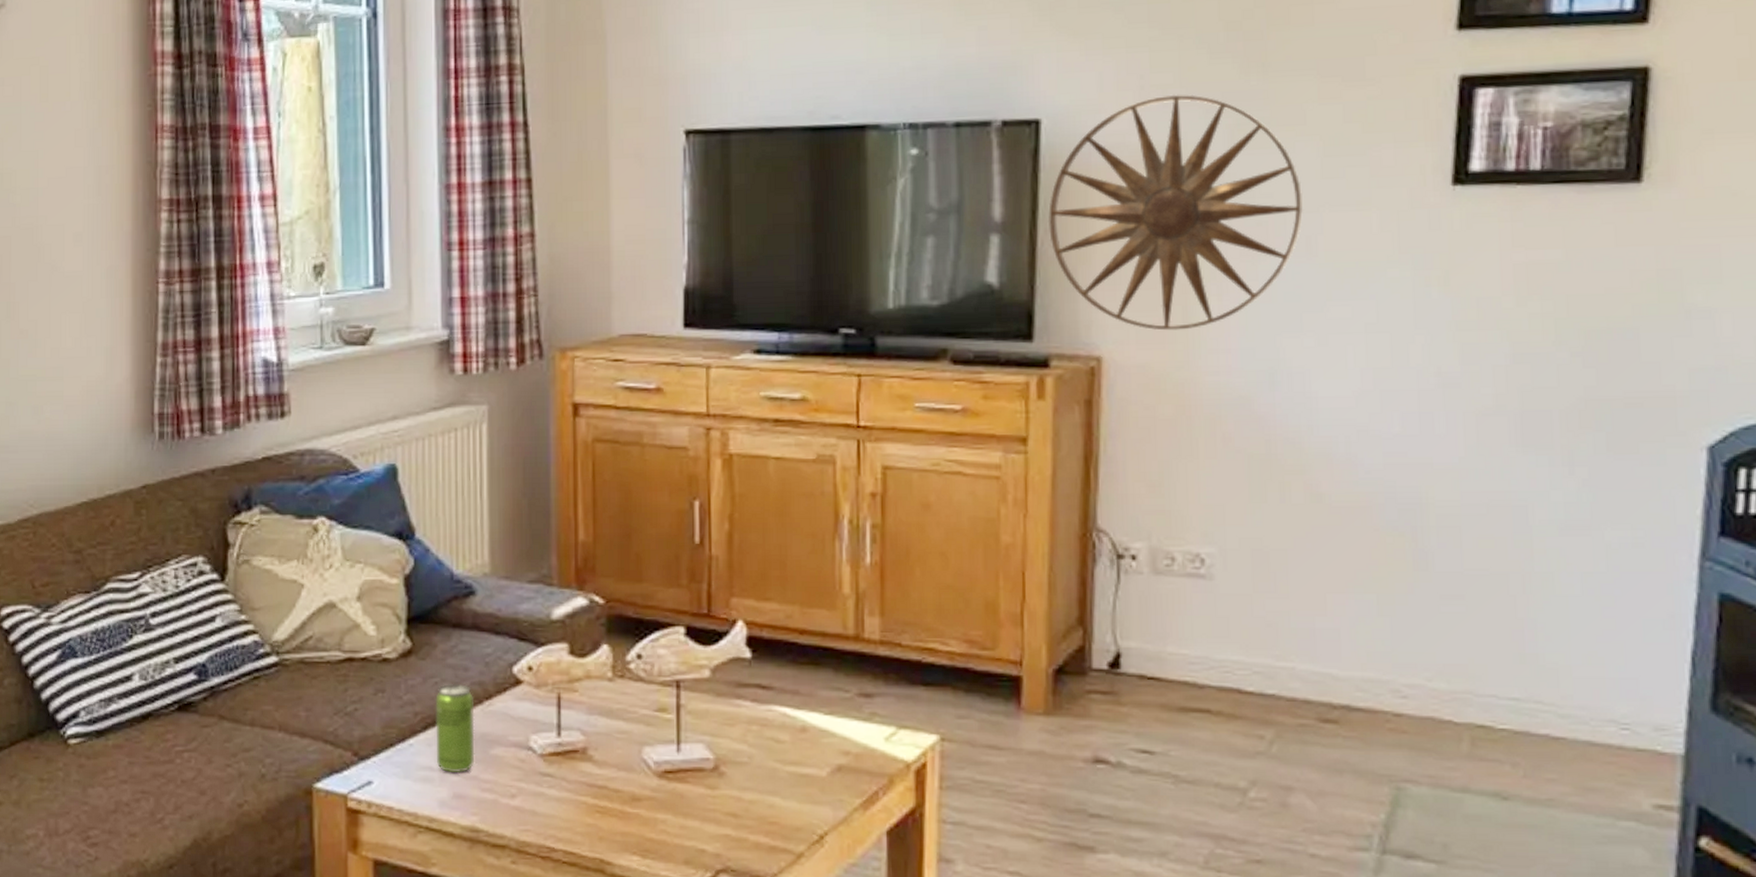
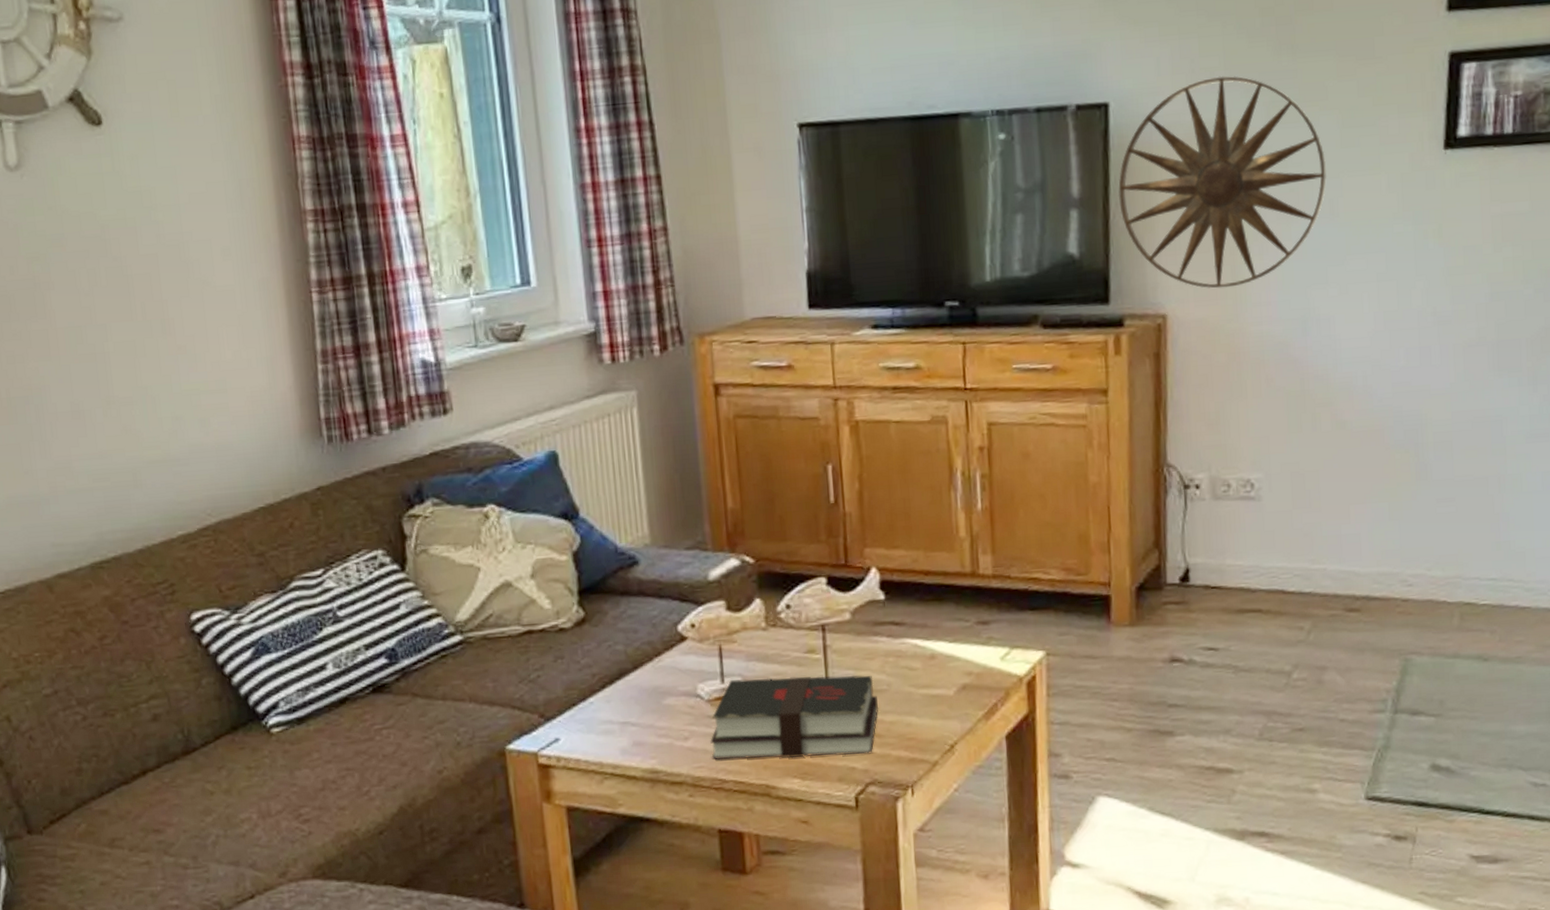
beverage can: present [435,683,475,774] -> none [610,644,650,725]
hardback book: none [540,734,737,836] -> present [710,675,879,760]

